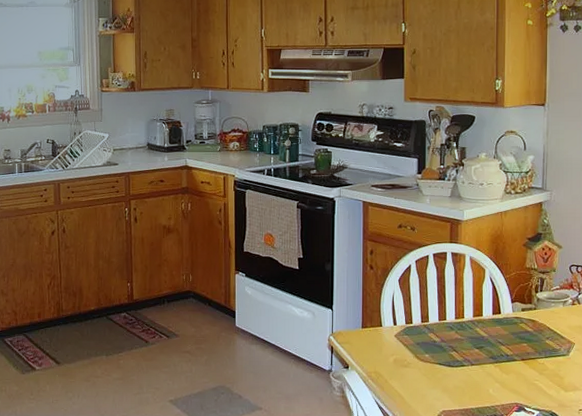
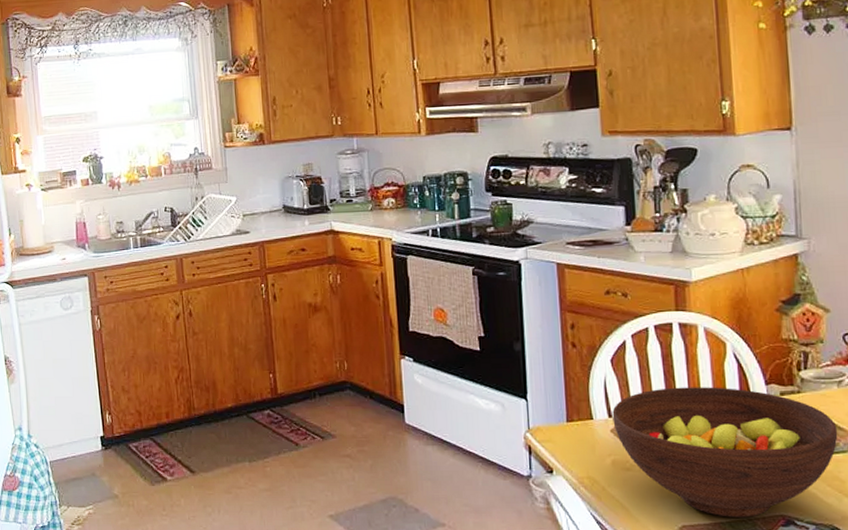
fruit bowl: none [397,303,561,405] -> present [612,387,838,517]

